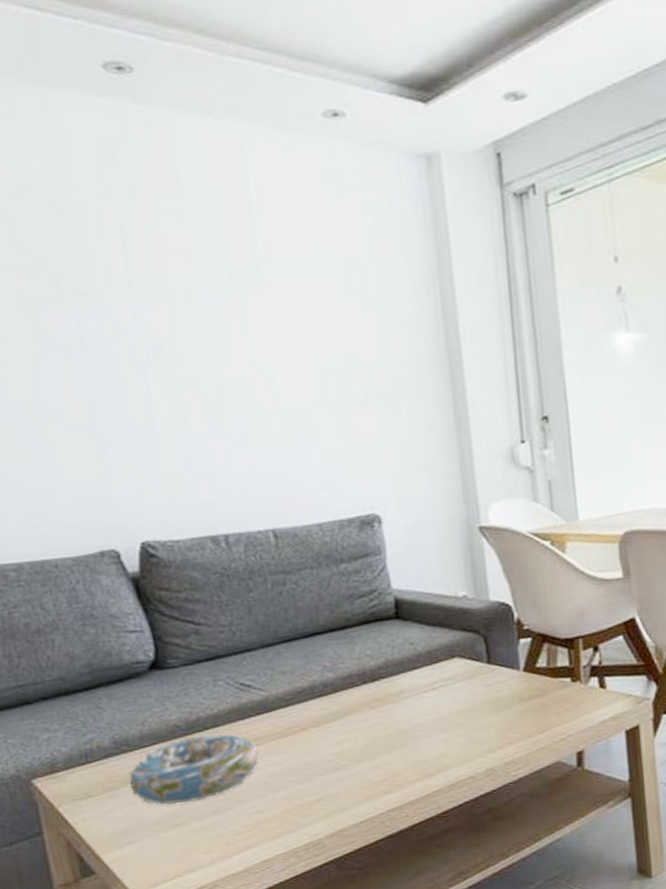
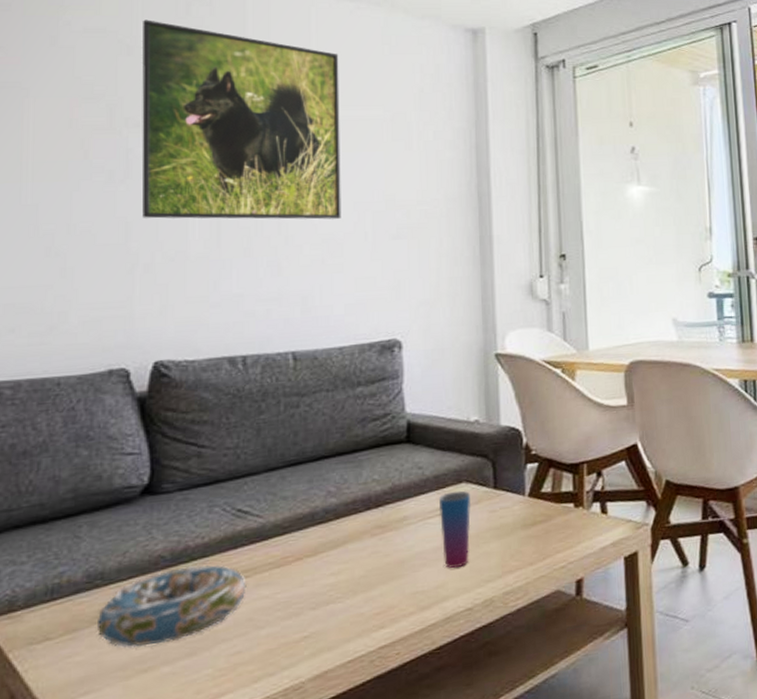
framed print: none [70,172,305,396] -> present [141,20,341,220]
cup: none [433,665,468,739] -> present [438,490,472,568]

